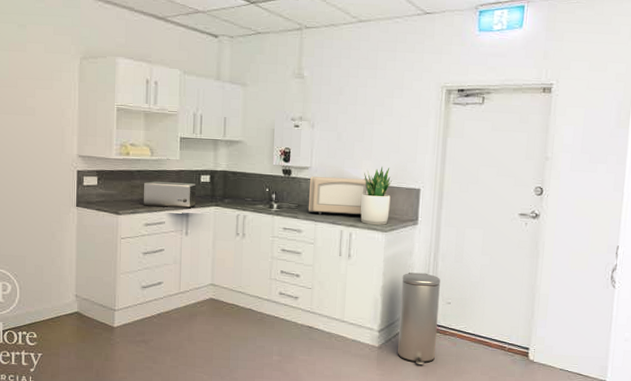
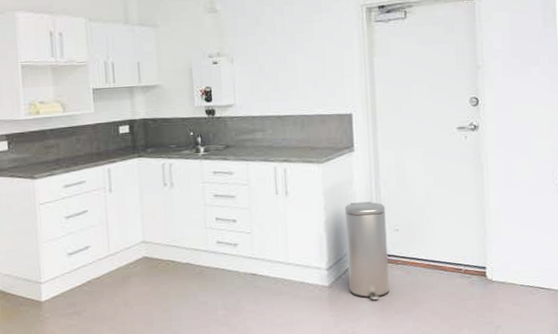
toaster: present [143,181,197,210] -> none [58,136,116,167]
microwave: present [309,175,373,215] -> none [236,109,302,153]
planter: present [360,166,392,226] -> none [292,94,323,158]

